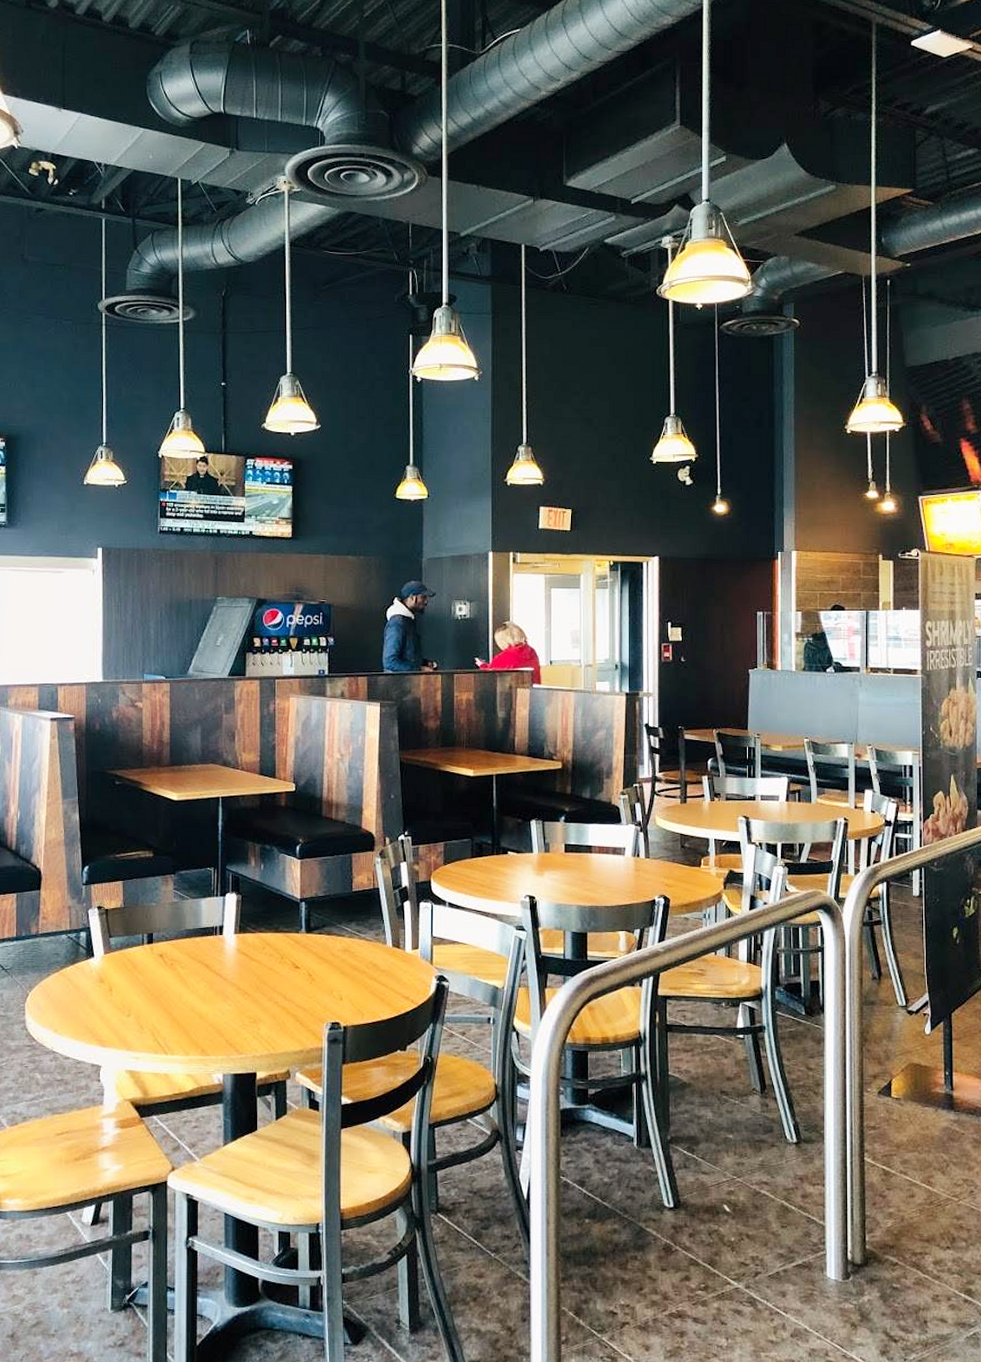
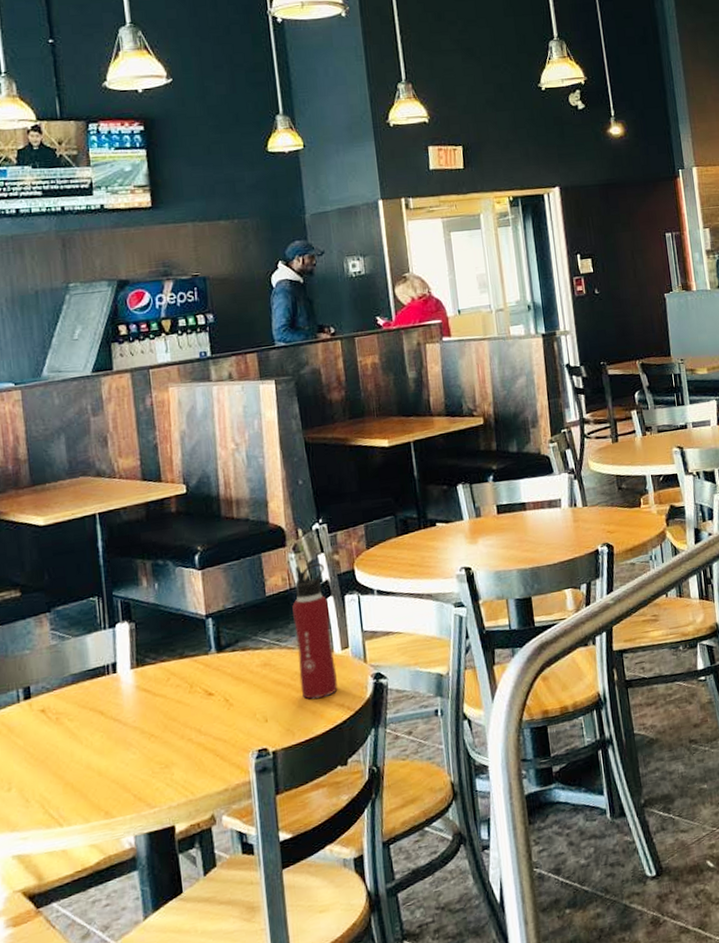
water bottle: none [373,869,405,989] -> present [292,563,338,699]

